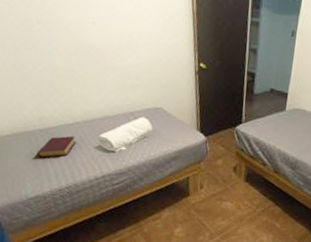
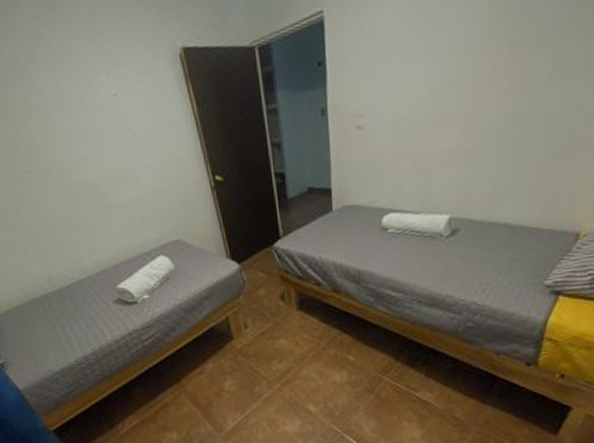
book: present [37,136,77,158] -> none [53,293,93,325]

